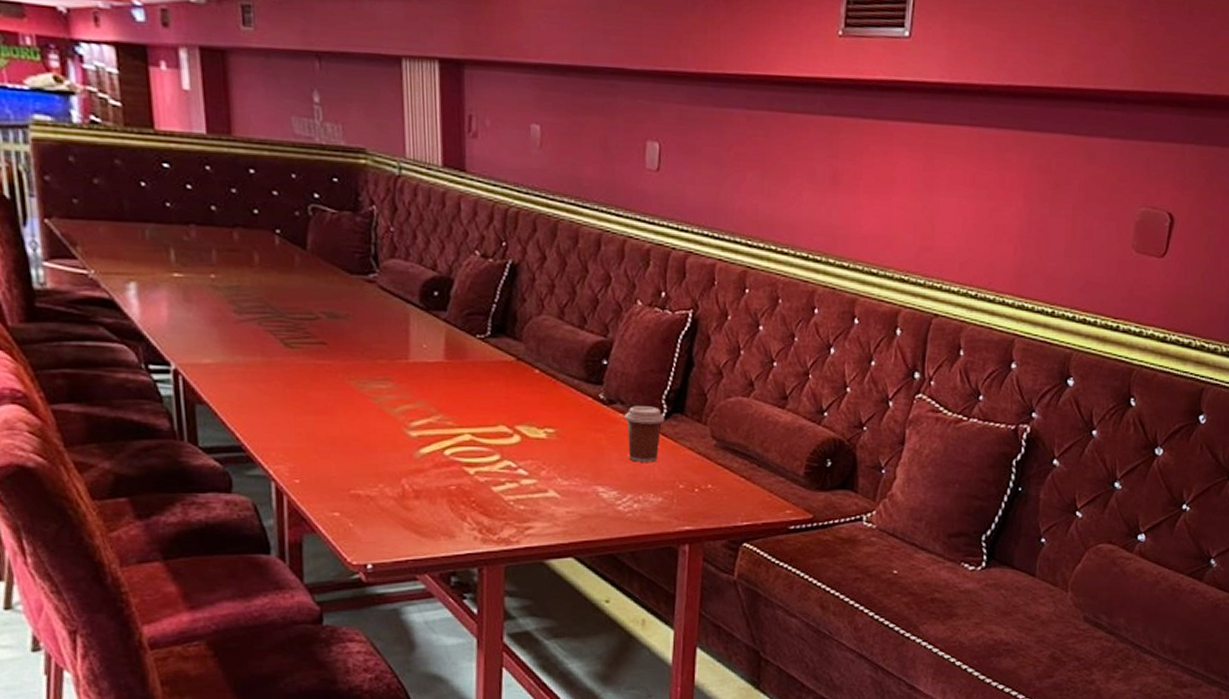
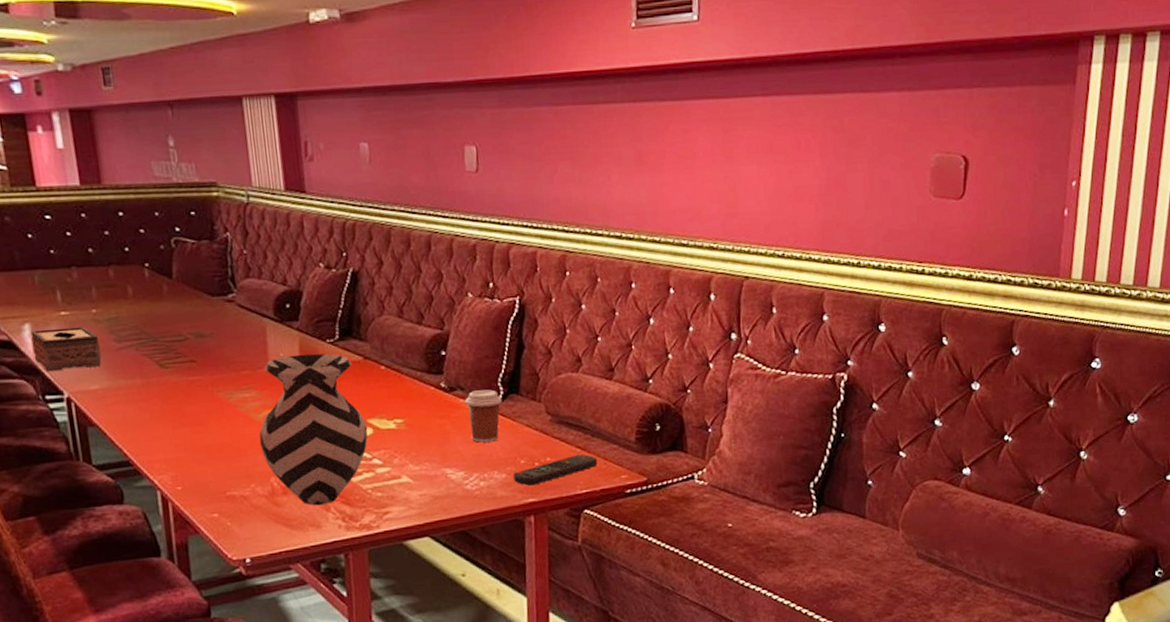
tissue box: none [136,290,218,339] -> present [30,326,102,372]
vase: none [392,347,514,514] -> present [259,353,368,506]
remote control: none [670,483,763,513] -> present [513,454,598,486]

